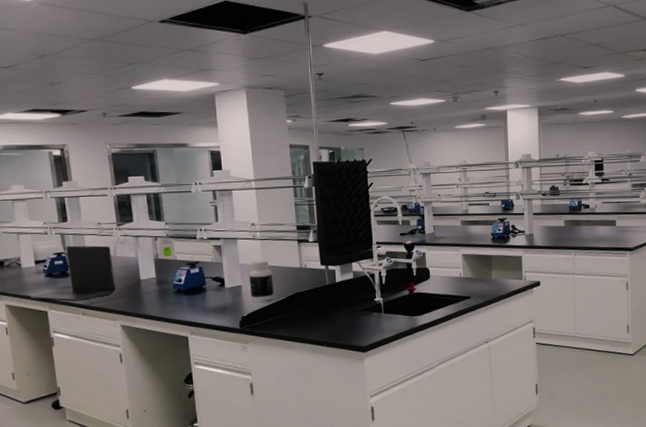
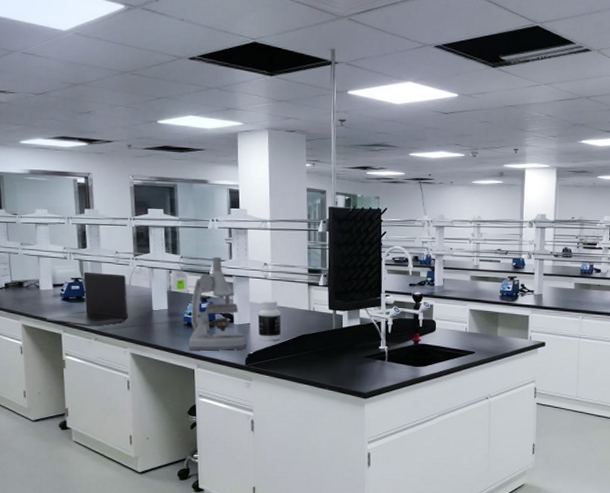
microscope: none [179,220,239,318] -> present [189,257,246,351]

